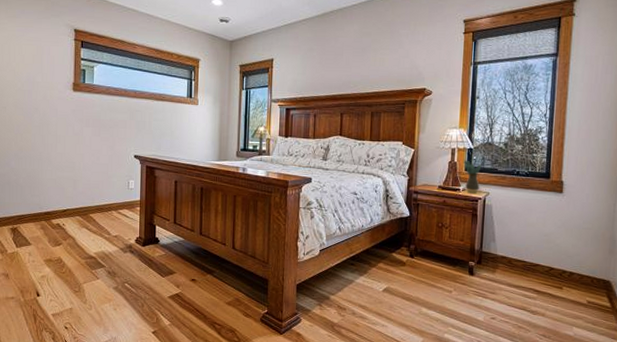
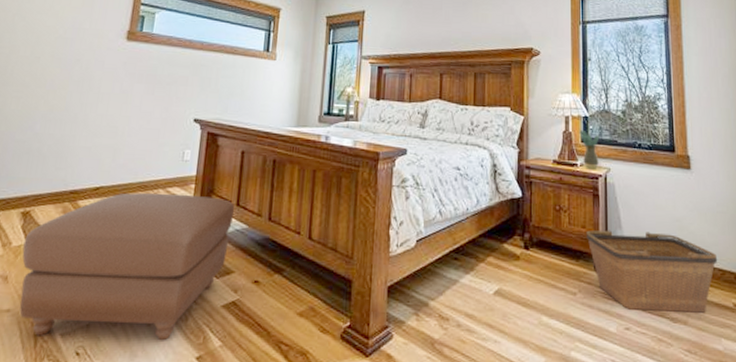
ottoman: none [16,213,173,320] -> present [19,192,235,340]
bicycle basket: none [463,242,578,308] -> present [586,230,718,313]

